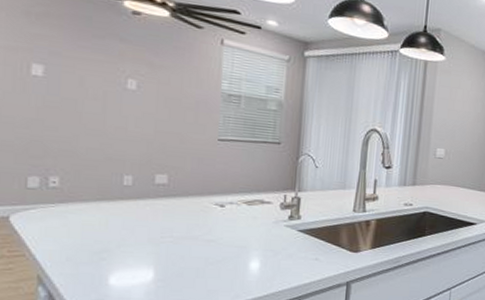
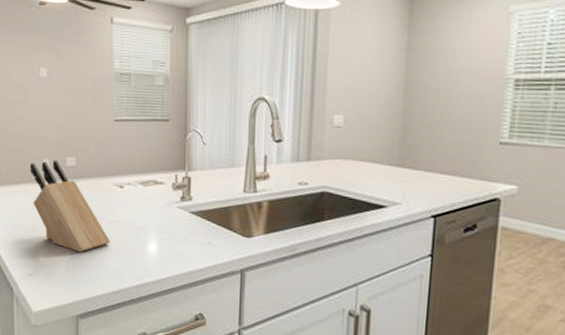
knife block: none [104,176,205,274] -> present [29,159,110,253]

